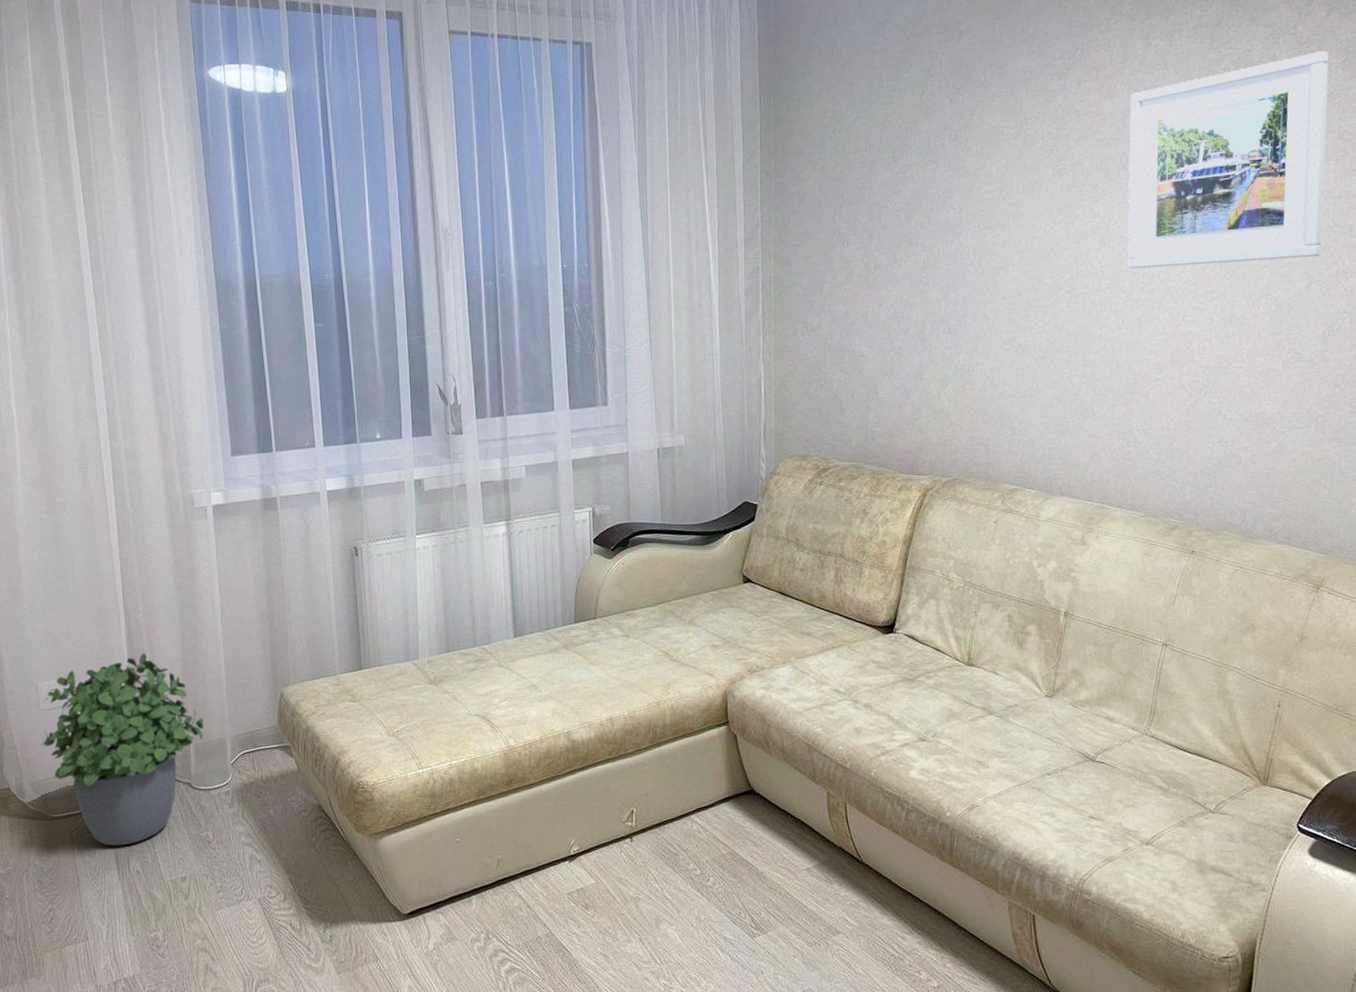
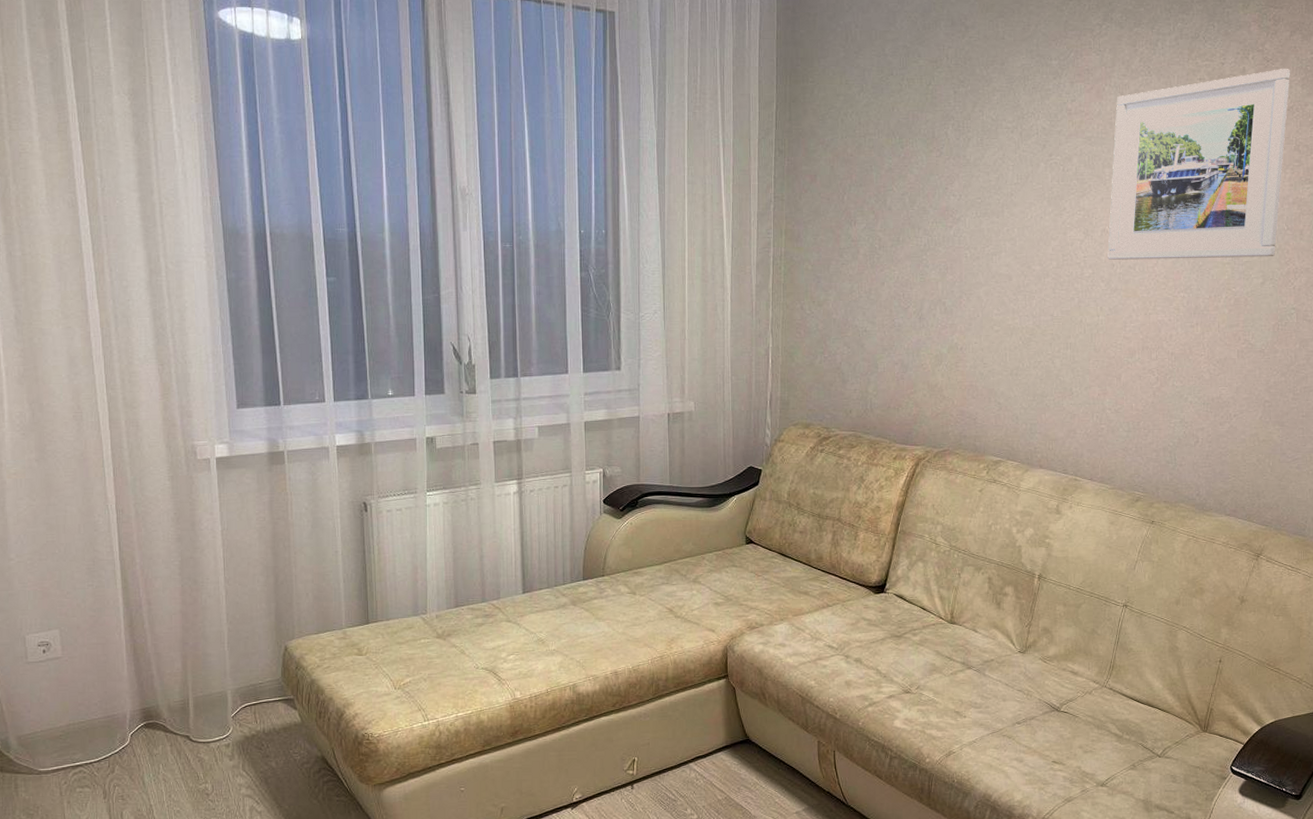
potted plant: present [40,653,204,846] -> none [28,605,204,800]

